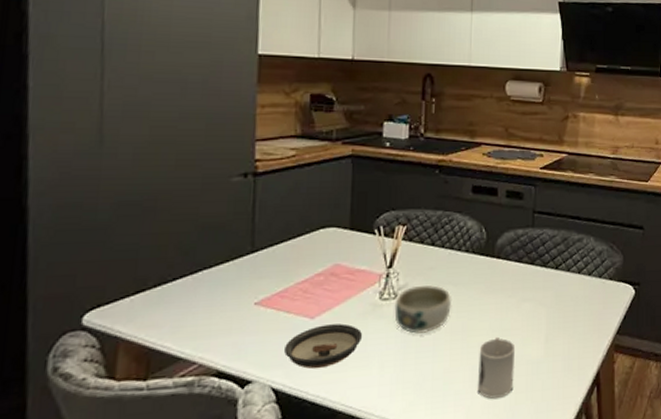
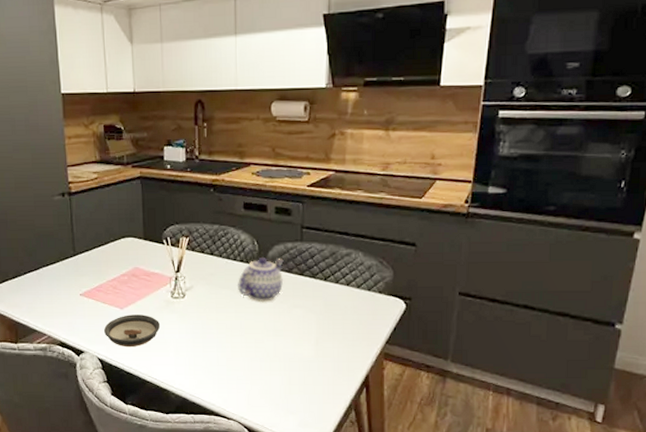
bowl: present [394,285,452,334] -> none [183,289,231,327]
teapot: none [460,246,513,298] -> present [237,258,284,303]
cup: present [478,336,516,399] -> none [256,336,288,386]

